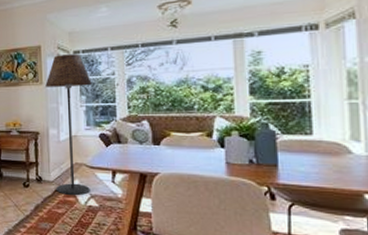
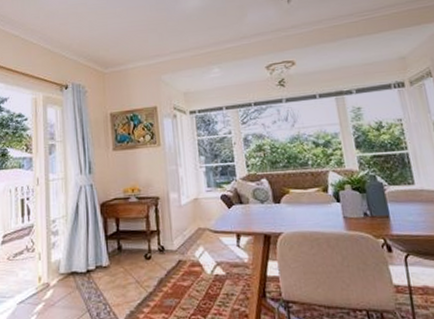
floor lamp: present [45,54,92,196] -> none [163,114,216,265]

